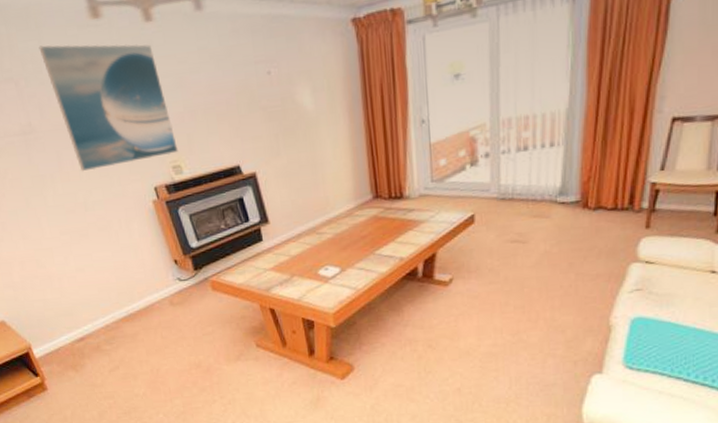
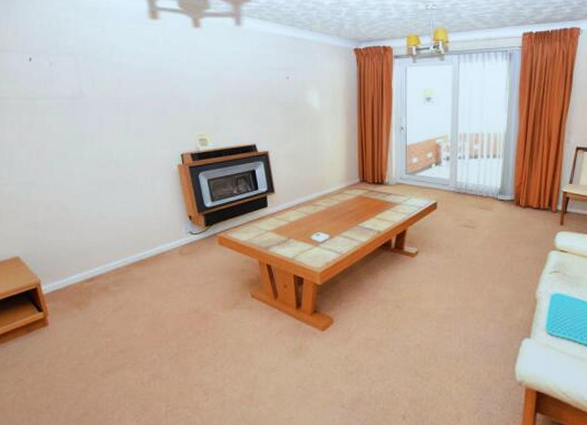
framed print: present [39,43,178,172] -> none [101,32,206,135]

